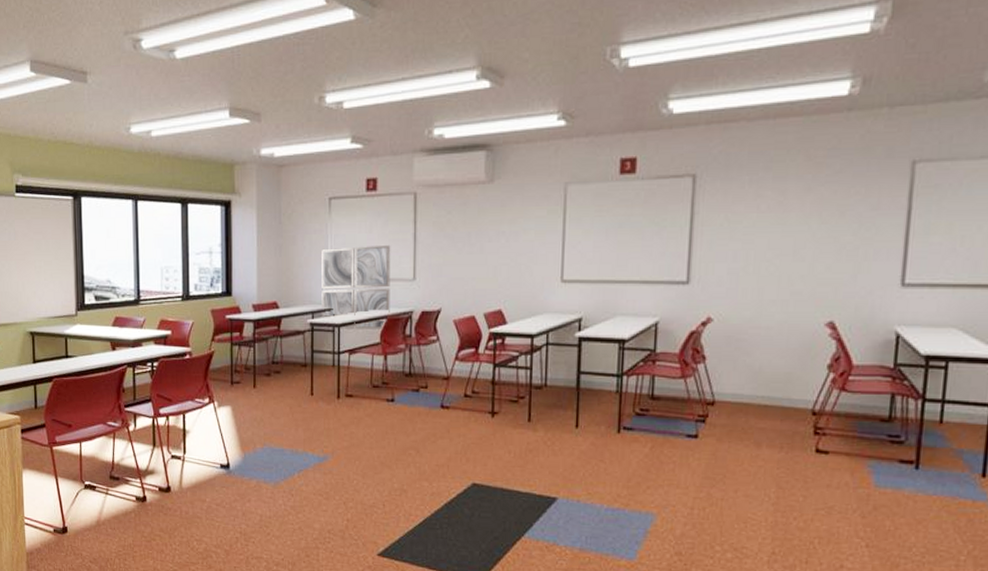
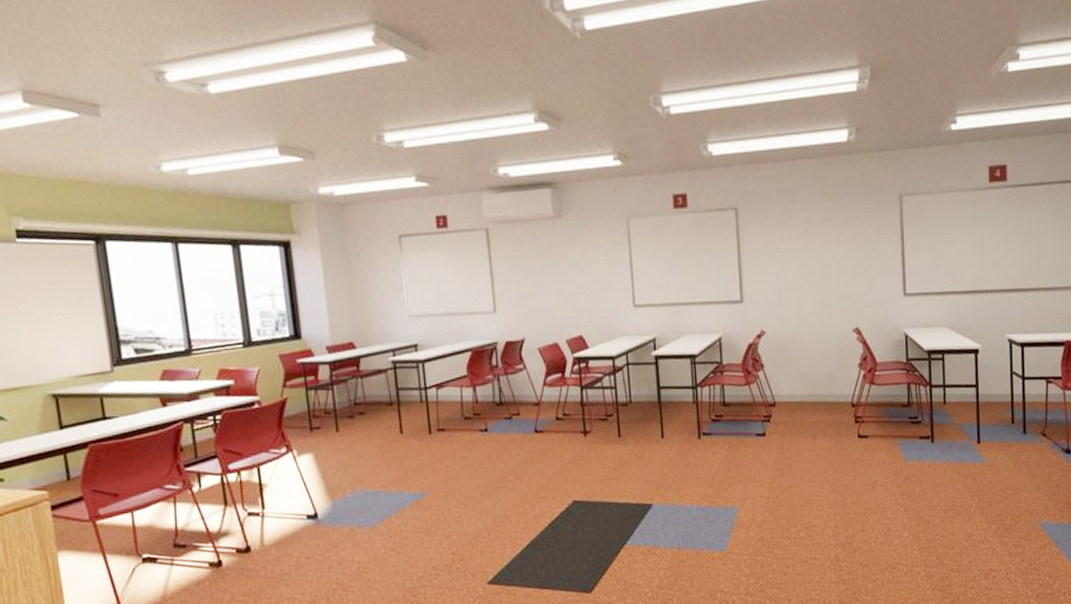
wall art: present [322,244,391,329] -> none [396,279,474,365]

